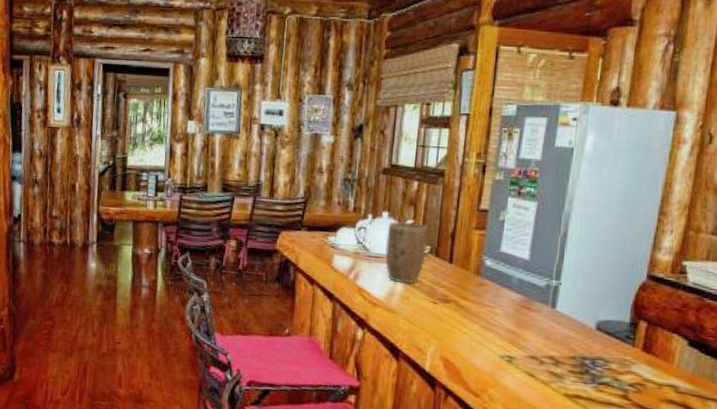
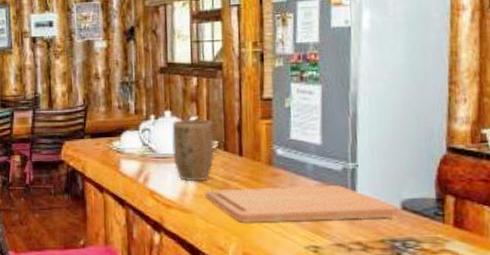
cutting board: none [410,292,591,337] -> present [204,185,396,223]

